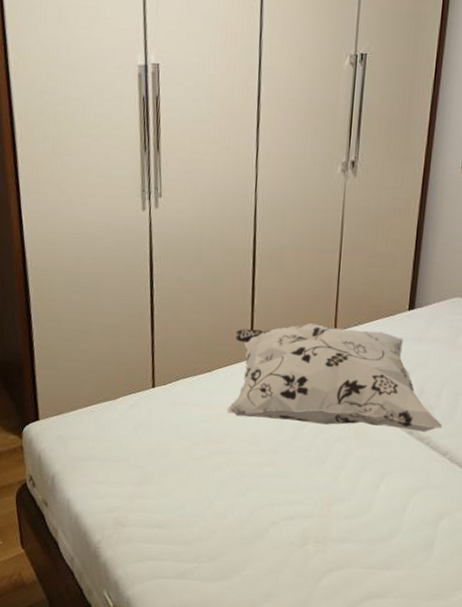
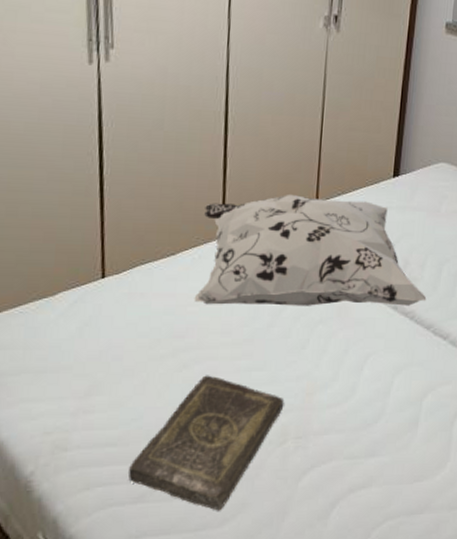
book: none [172,477,306,597] -> present [127,375,285,511]

